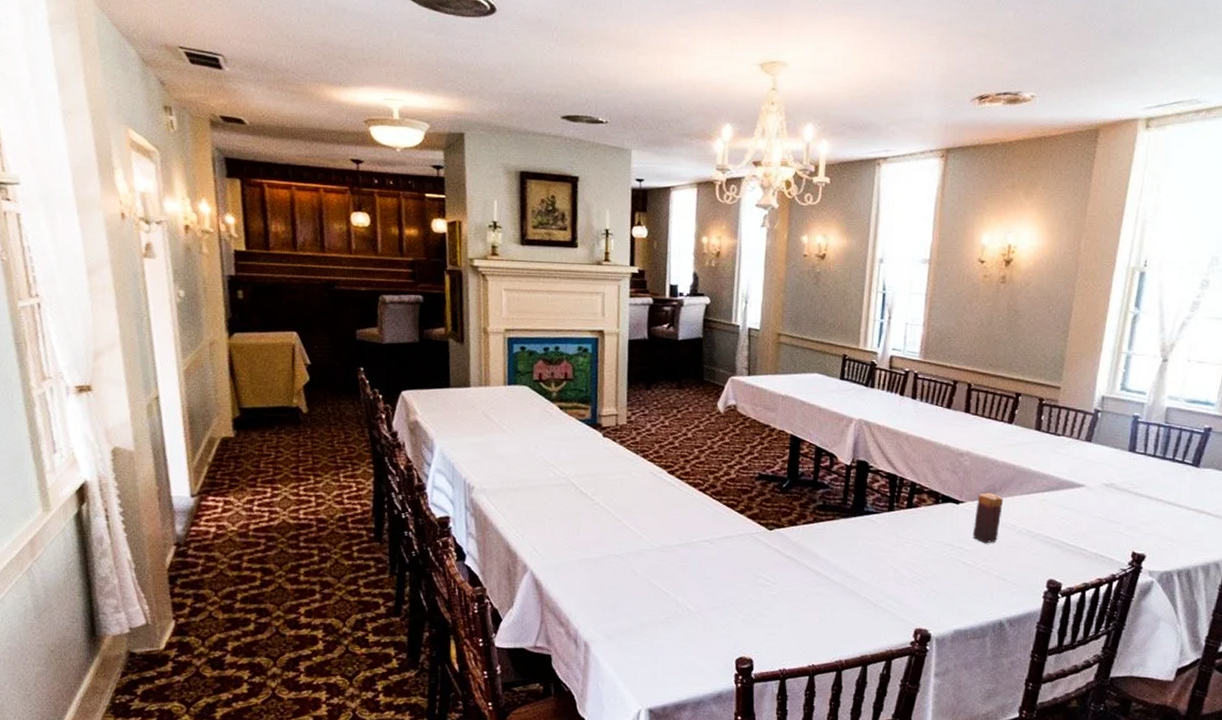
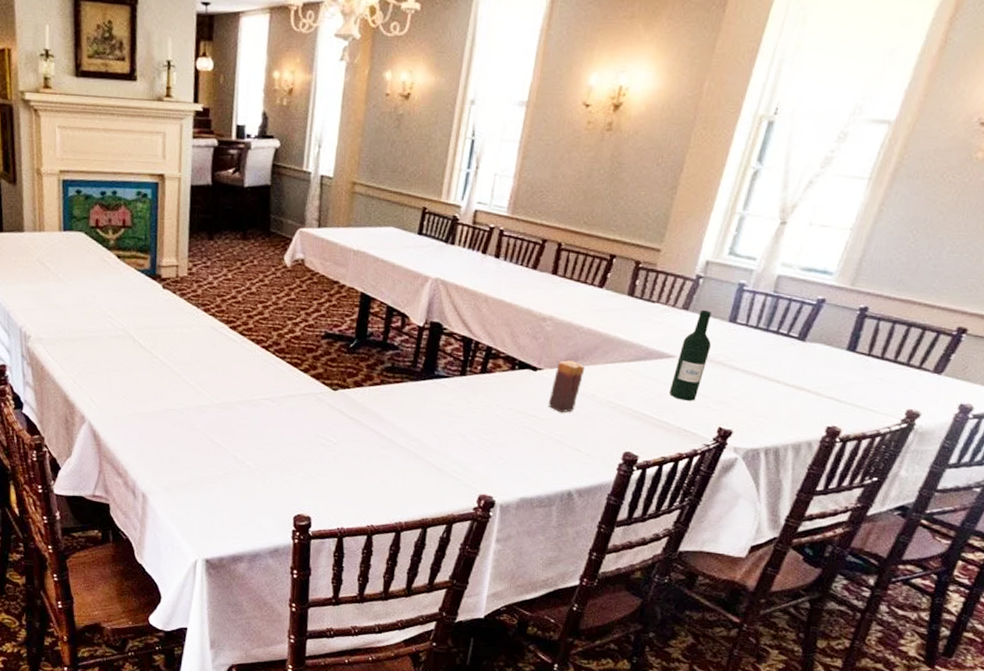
wine bottle: none [1082,441,1115,527] -> present [669,309,712,401]

